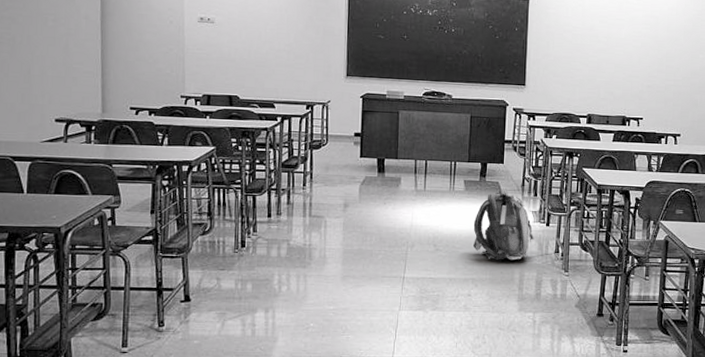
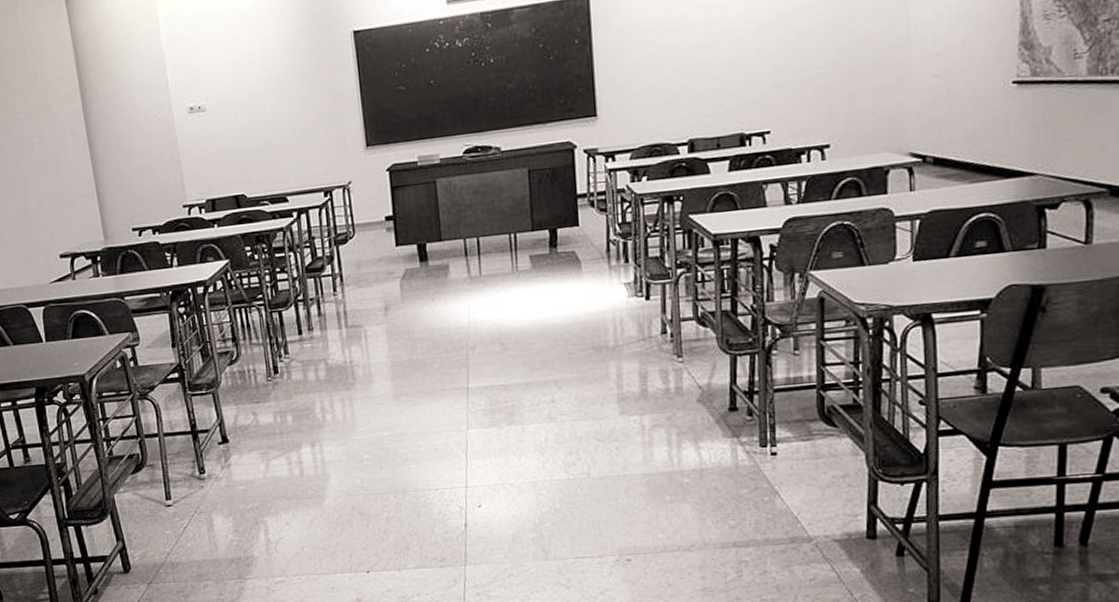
backpack: present [472,187,535,261] -> none [548,257,631,353]

